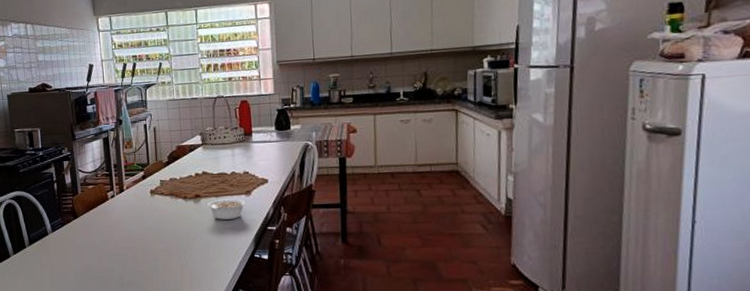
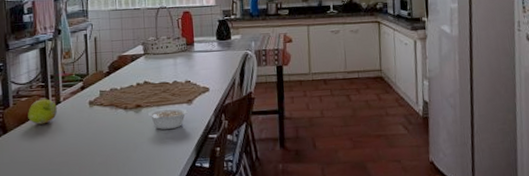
fruit: none [94,187,121,211] -> present [28,99,57,125]

